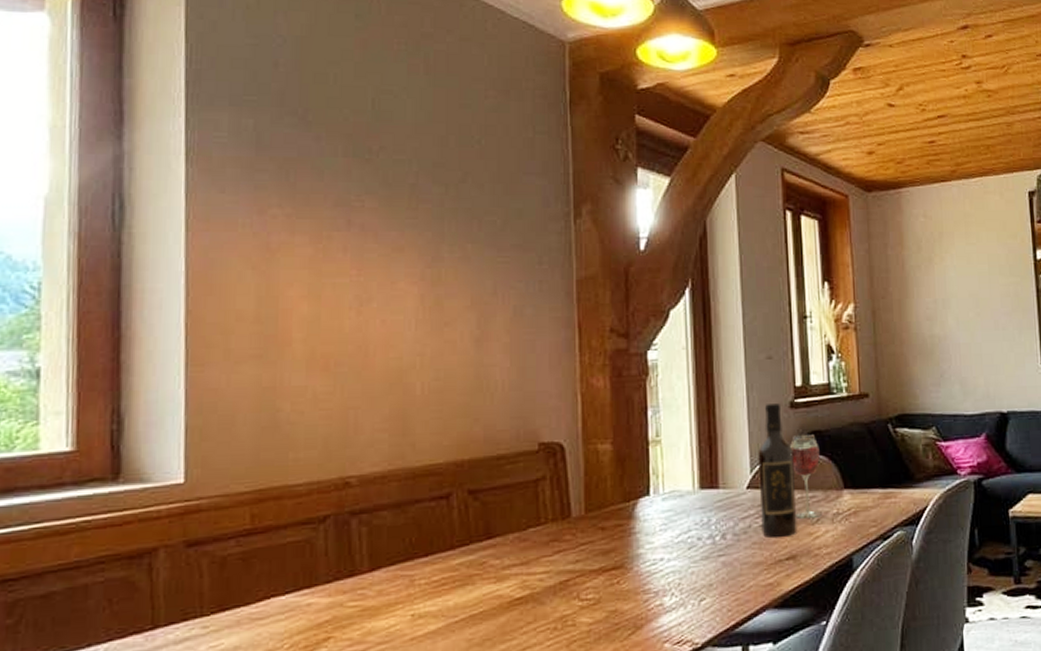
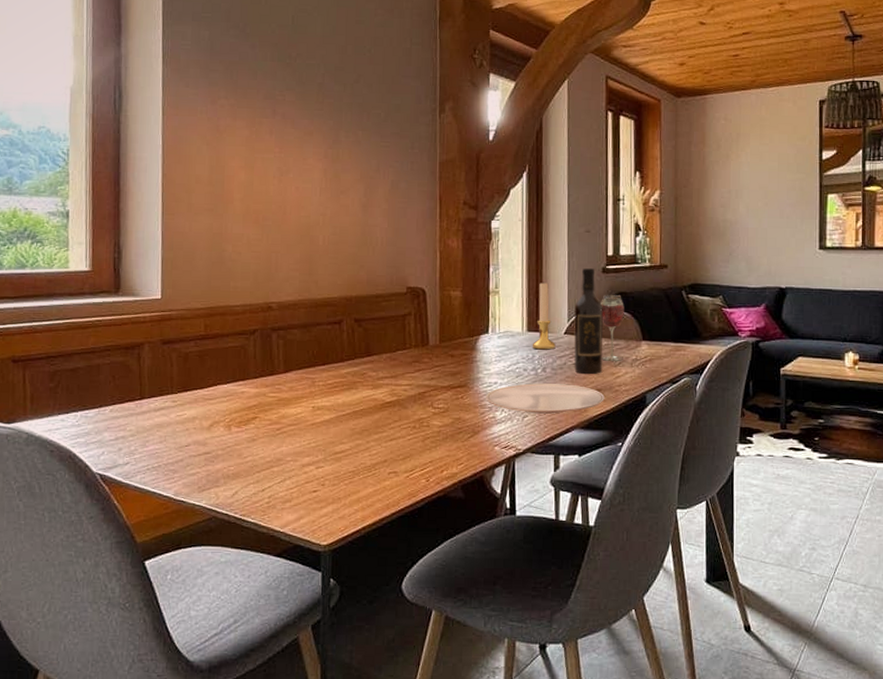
plate: none [650,552,802,595] -> present [486,383,605,414]
candle holder: none [706,424,737,512] -> present [532,282,556,350]

